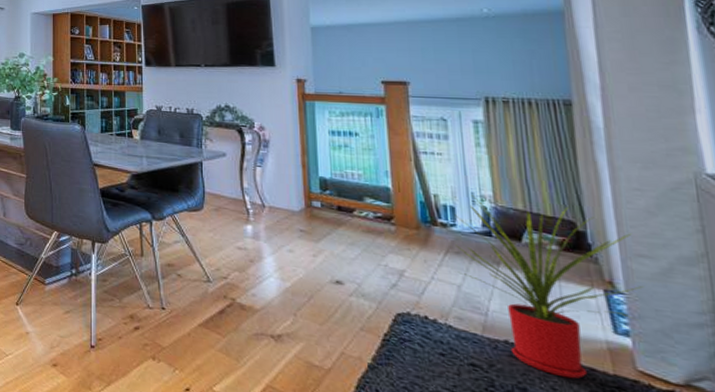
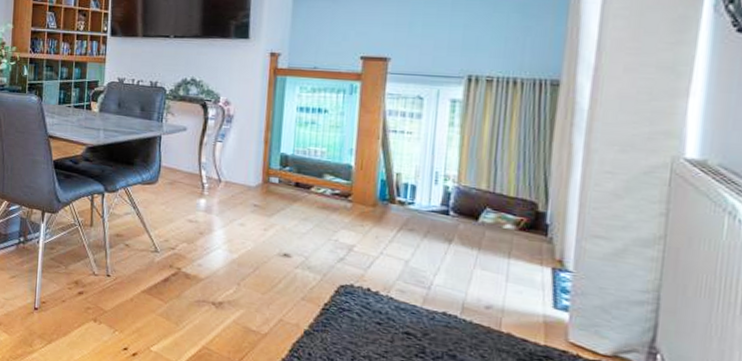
house plant: present [455,195,645,379] -> none [408,174,594,348]

